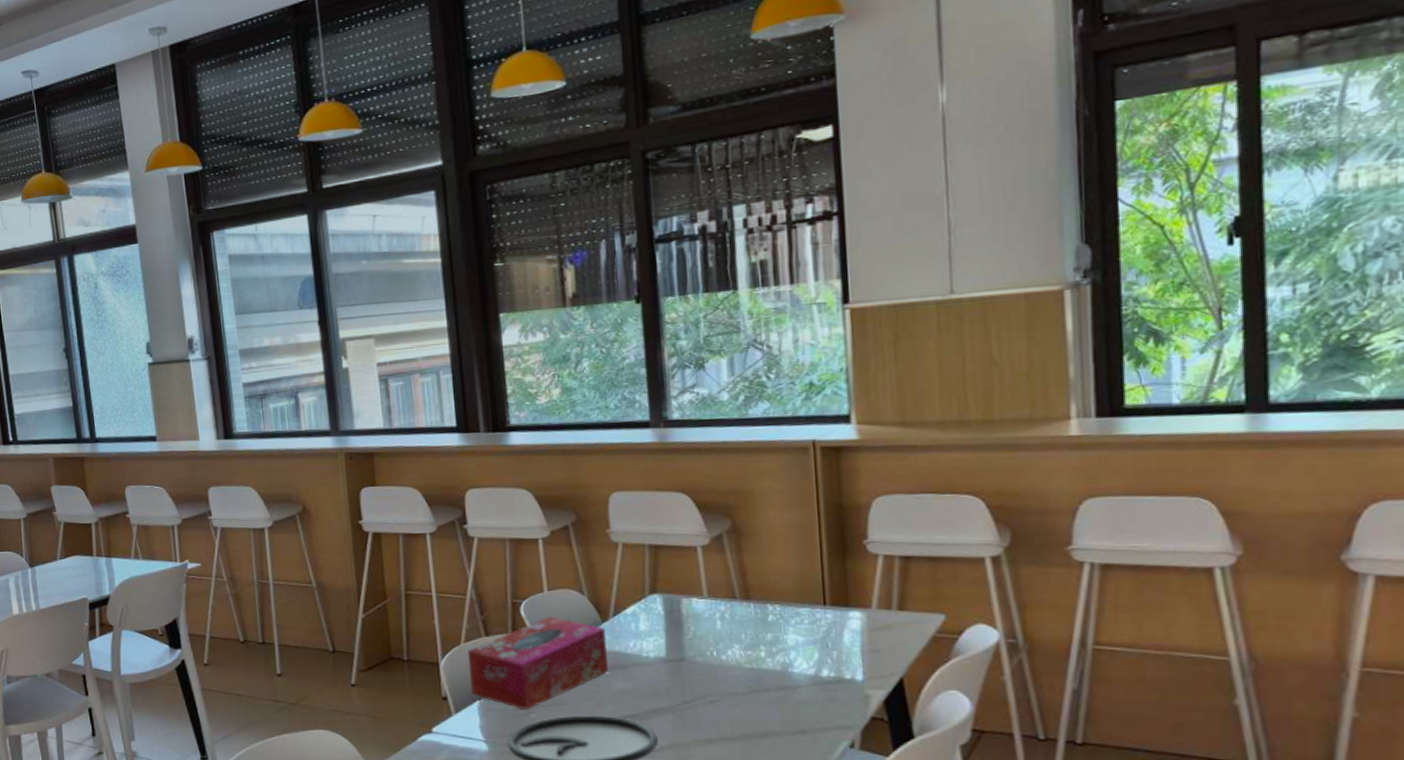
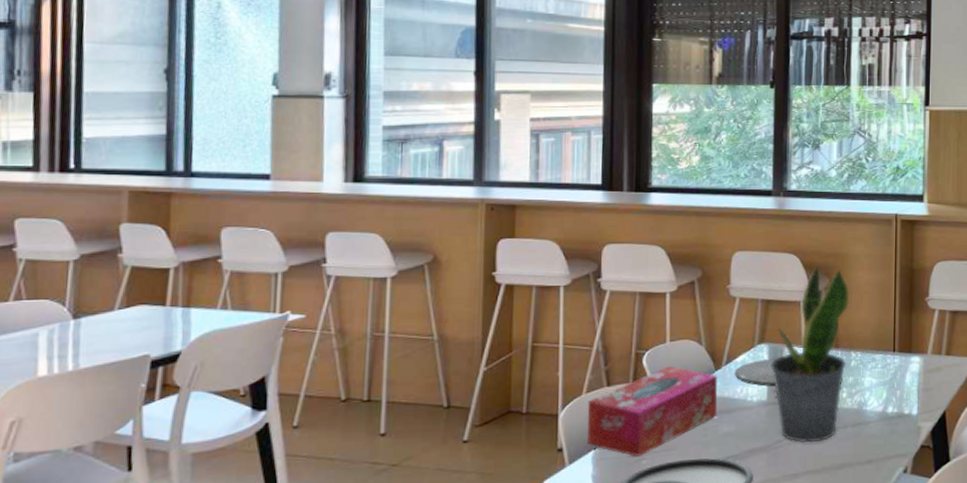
plate: none [624,610,675,641] -> present [734,358,776,387]
potted plant: none [667,503,762,706] -> present [771,264,850,443]

